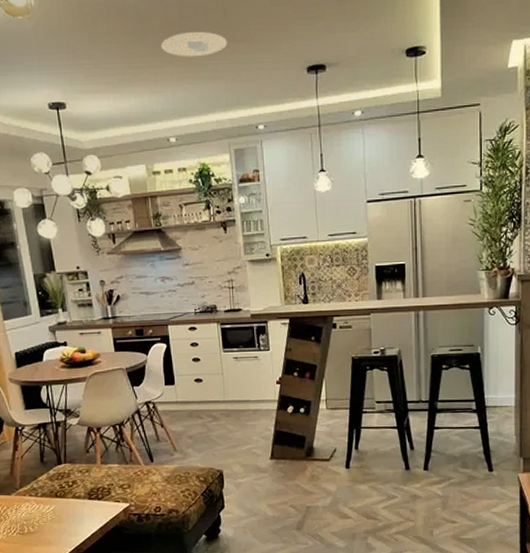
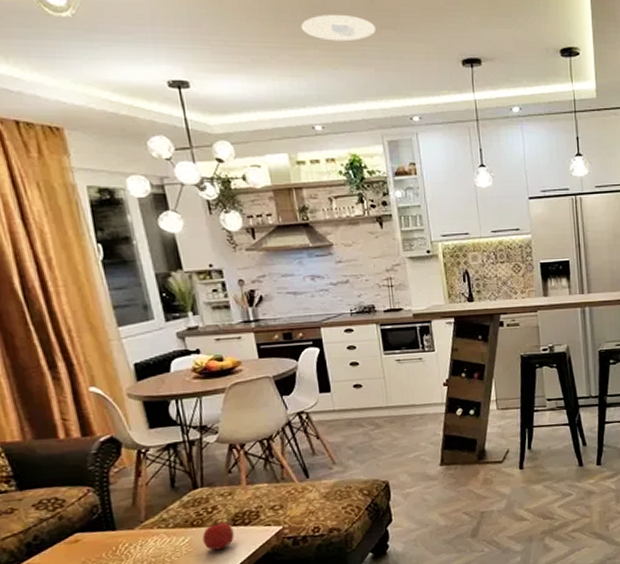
fruit: none [64,494,90,519] -> present [202,521,234,550]

